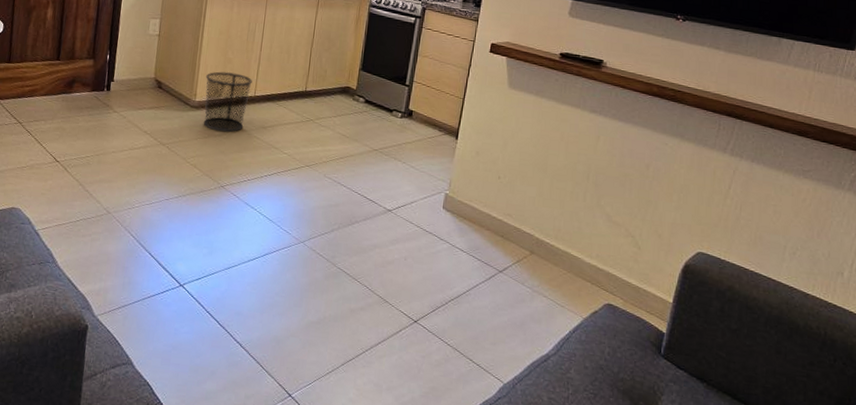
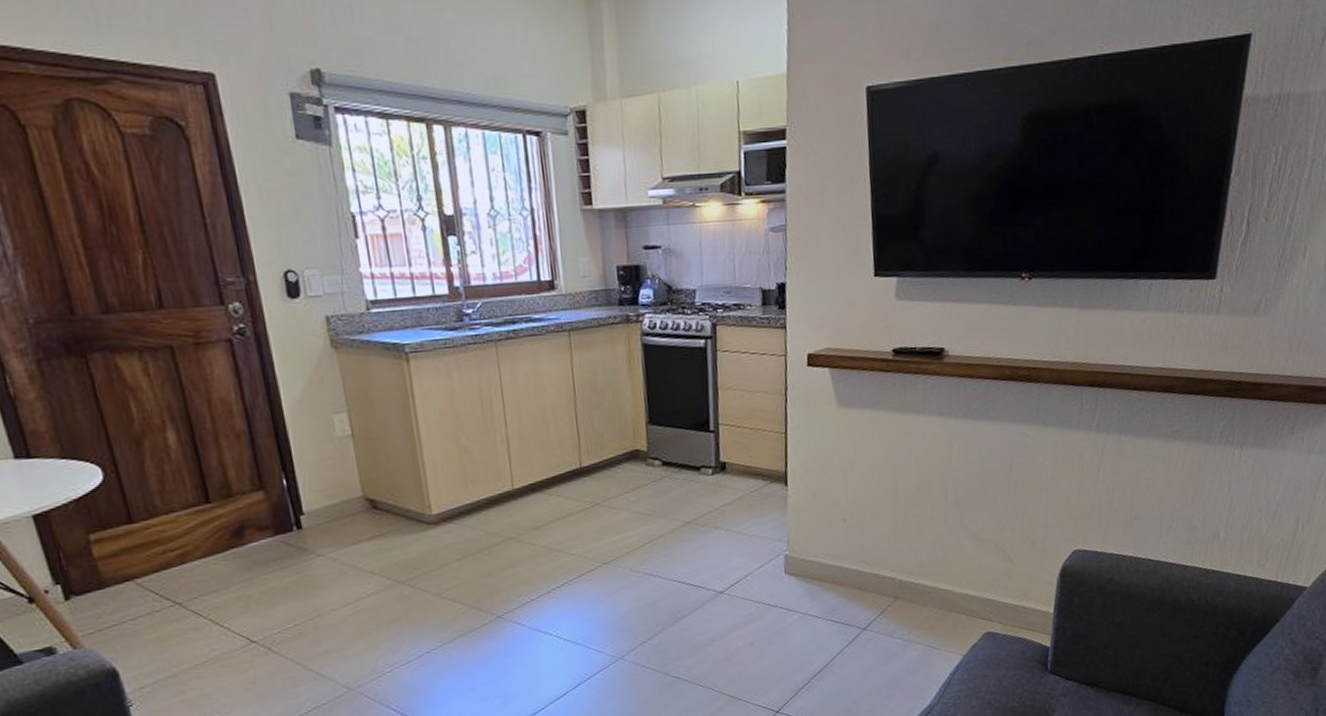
waste bin: present [203,71,253,132] -> none [437,464,508,548]

